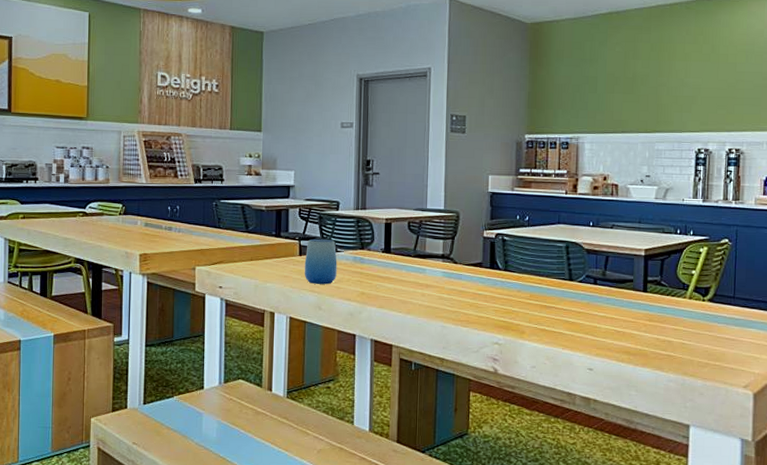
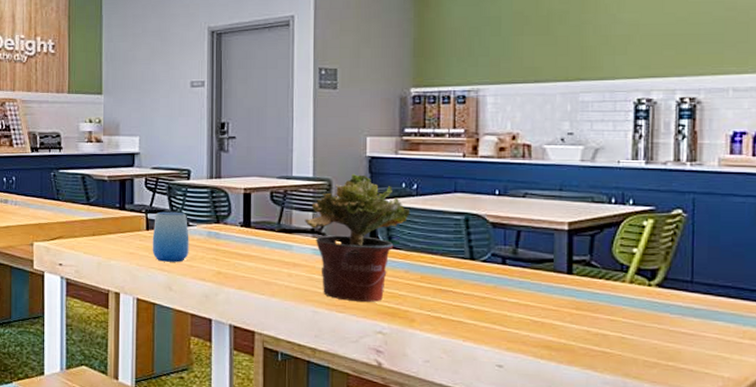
potted plant: none [436,206,523,318] -> present [305,173,411,303]

